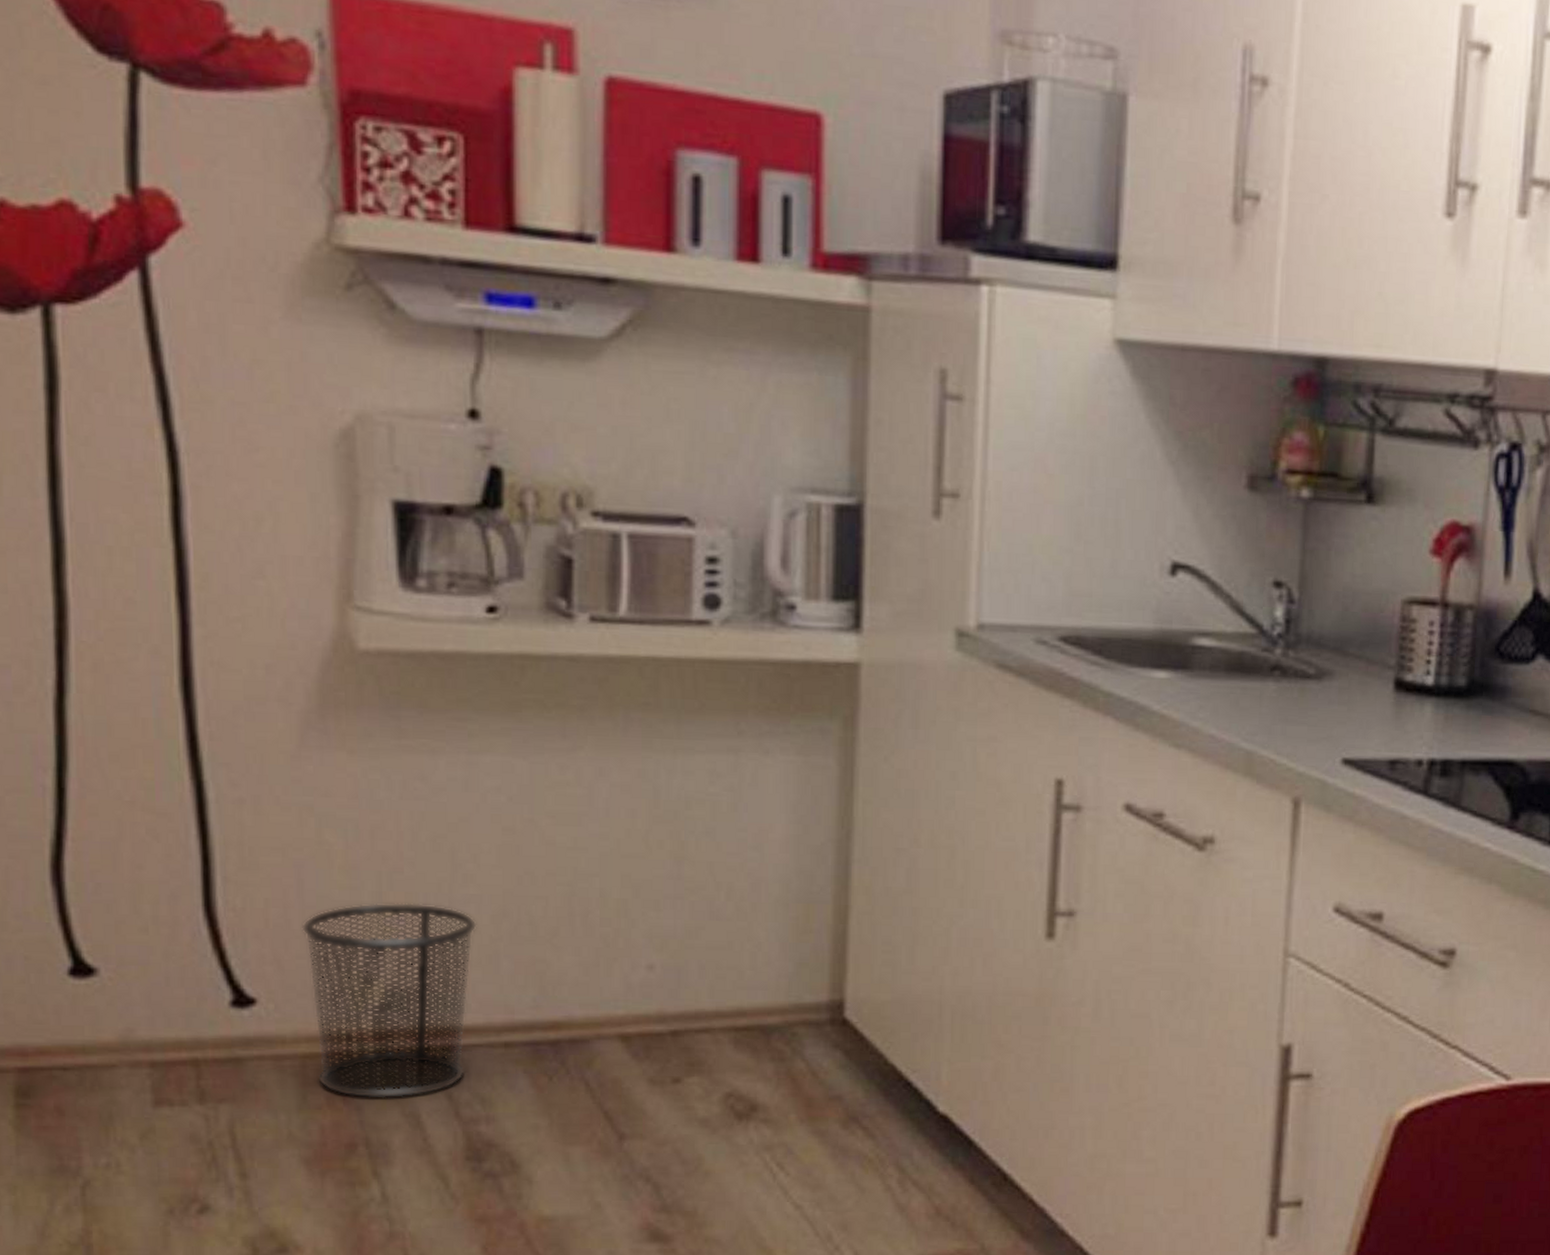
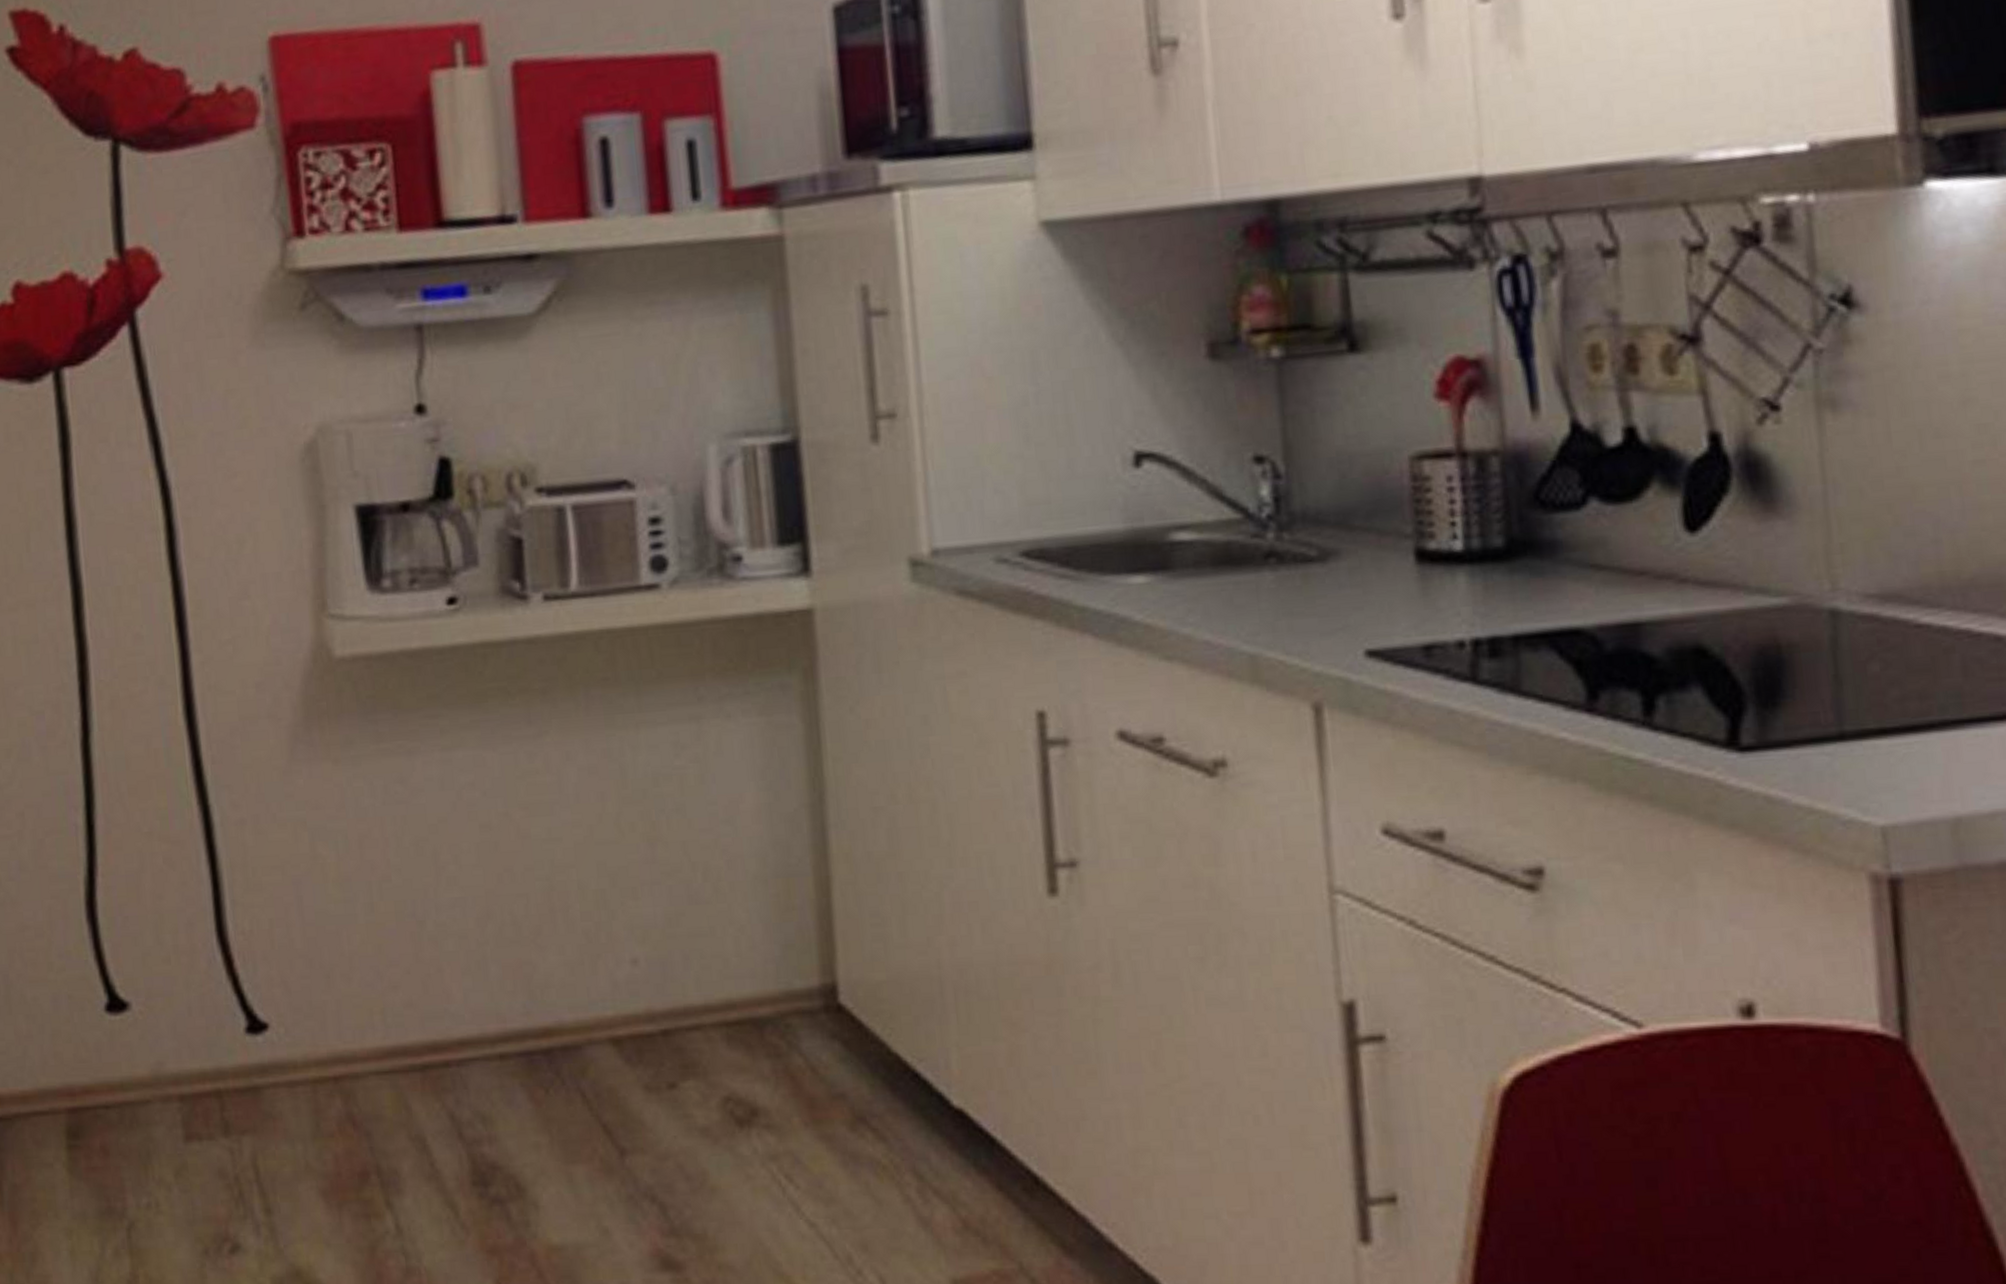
waste bin: present [302,902,477,1100] -> none [303,911,465,1124]

